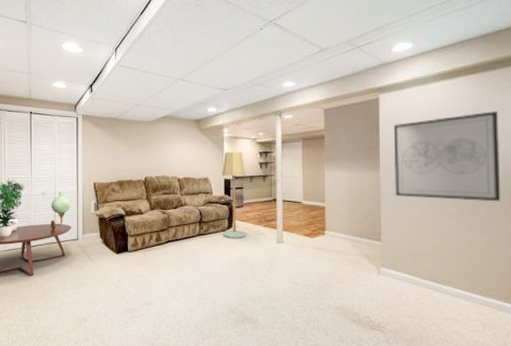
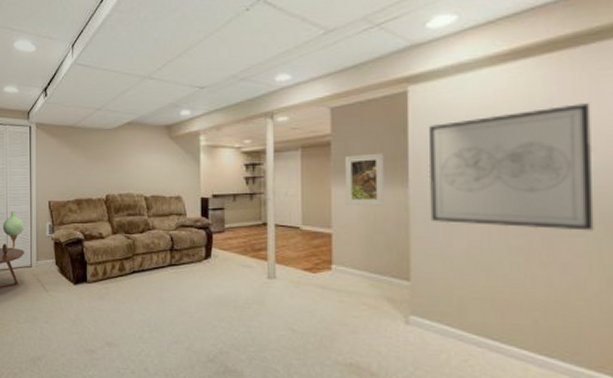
floor lamp: present [221,151,246,238] -> none [197,164,228,271]
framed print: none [334,145,363,185] -> present [344,153,384,206]

